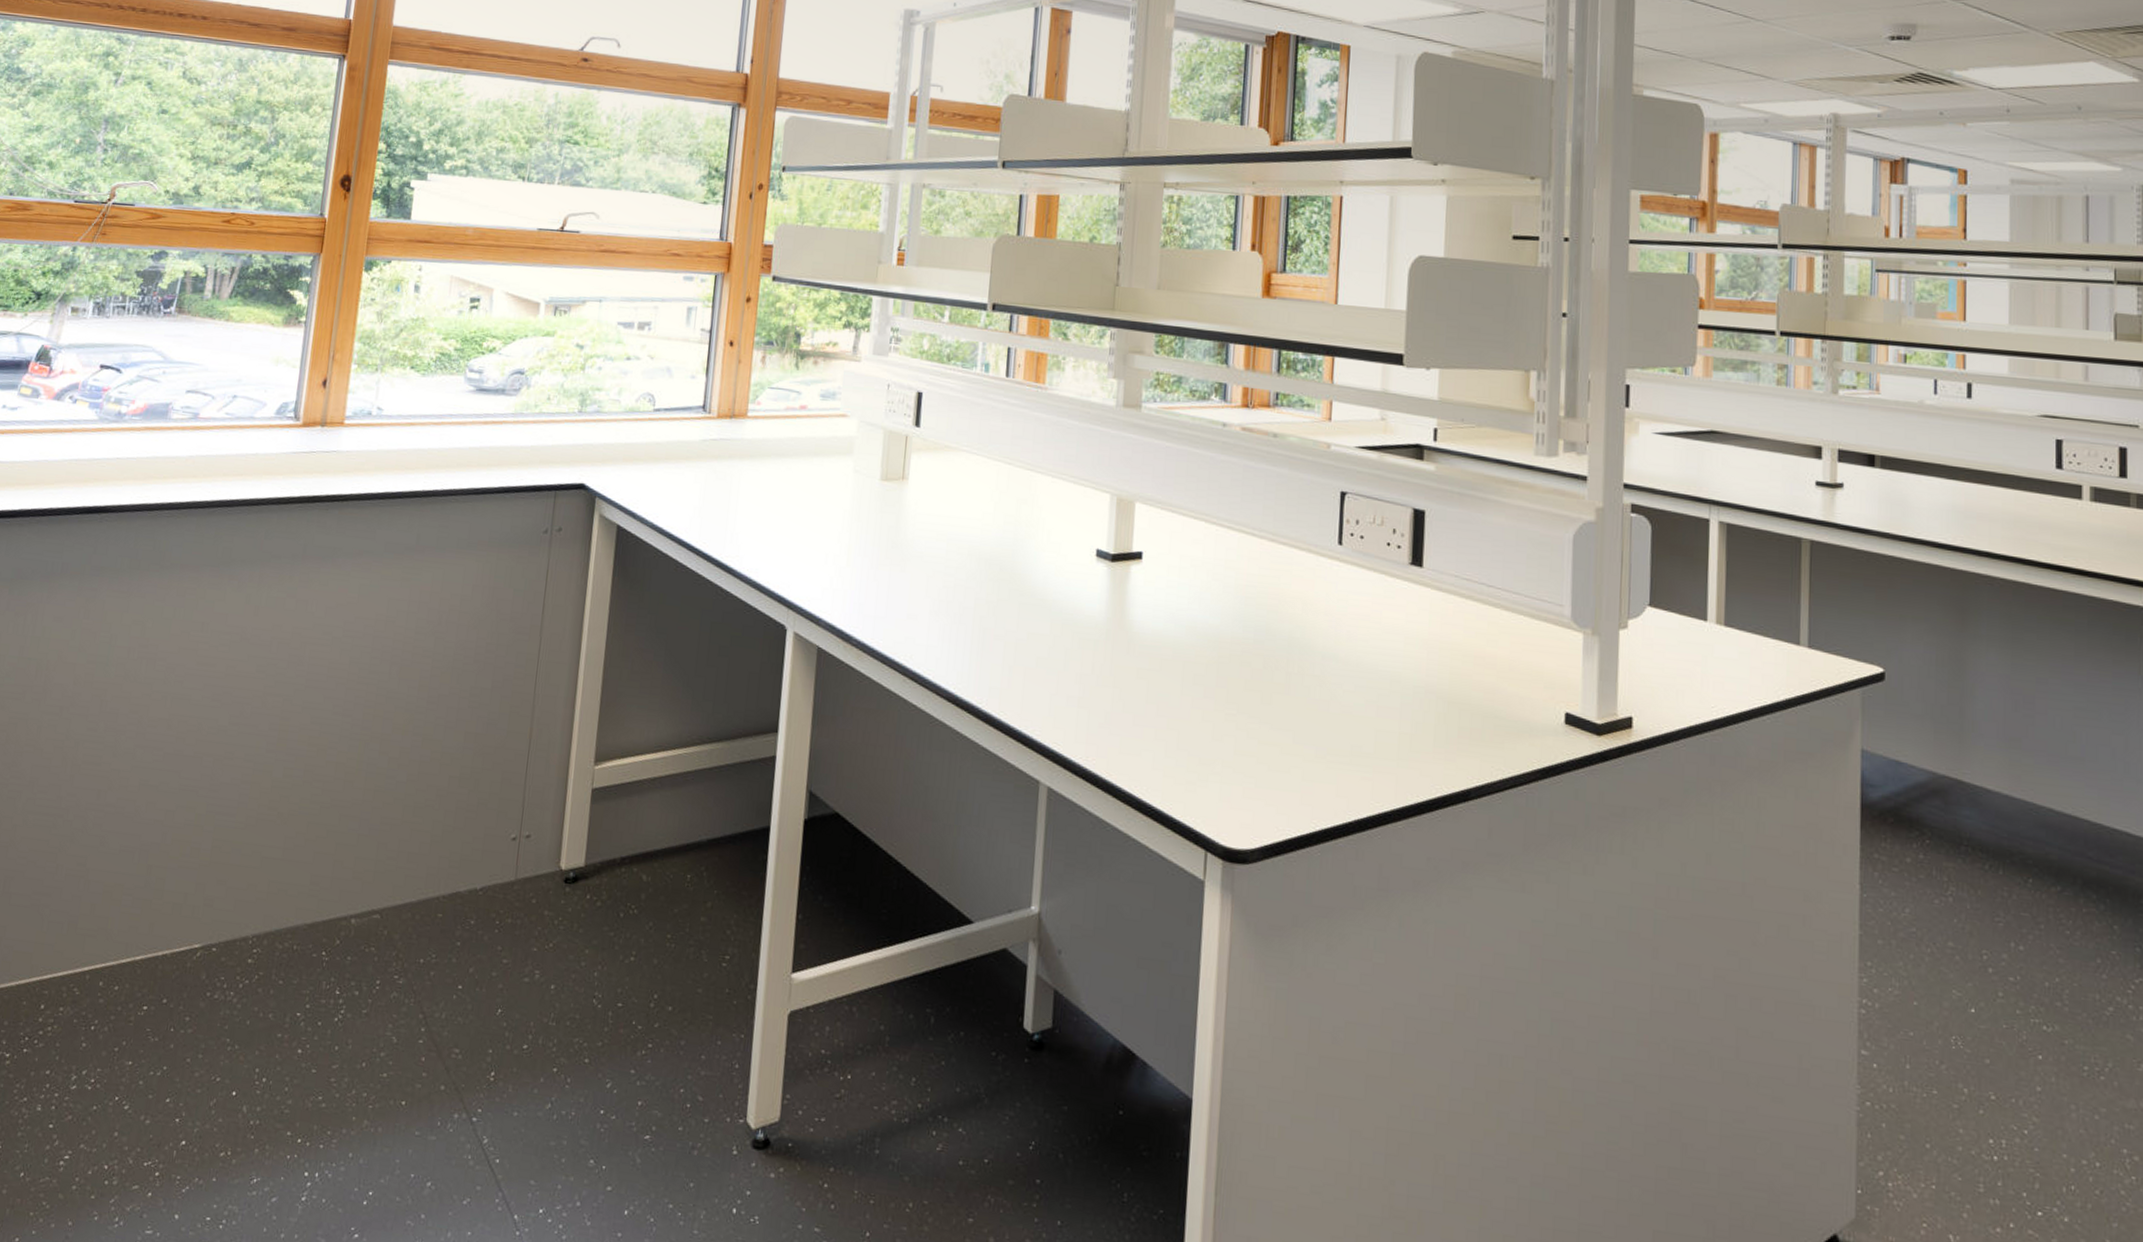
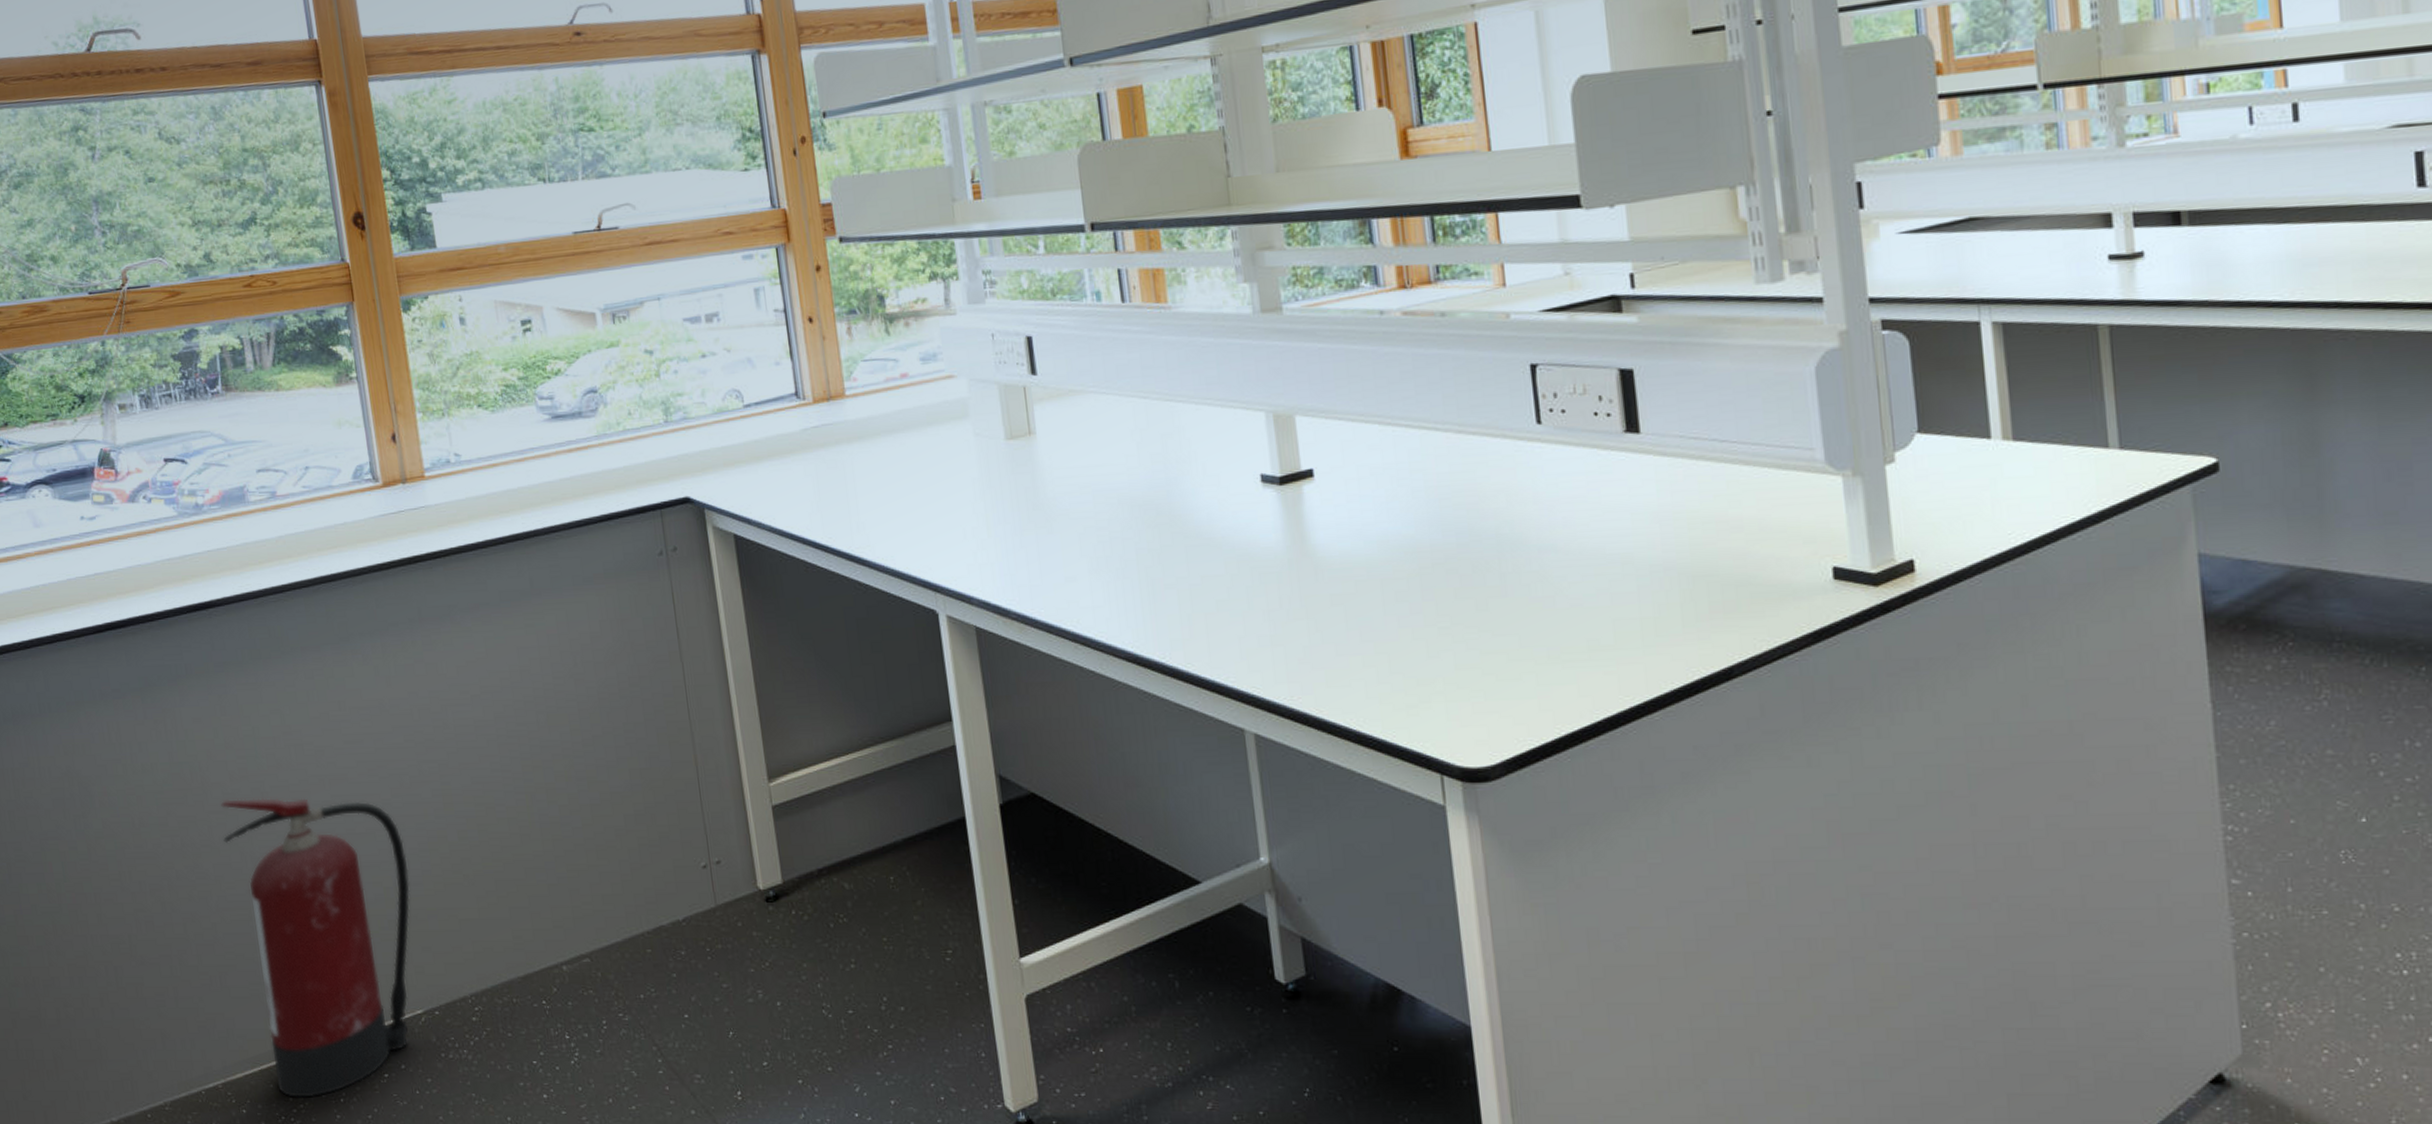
fire extinguisher: none [30,702,228,1022] -> present [221,798,410,1098]

